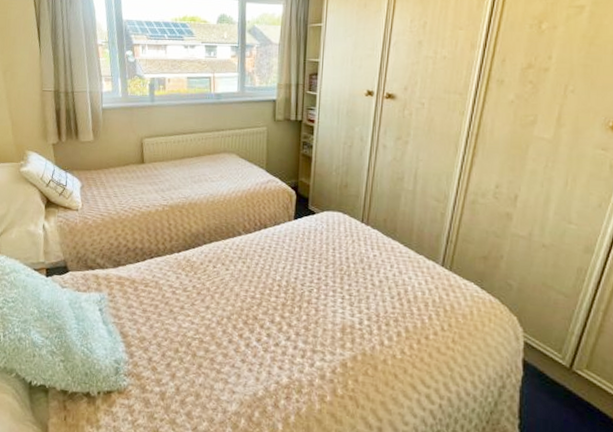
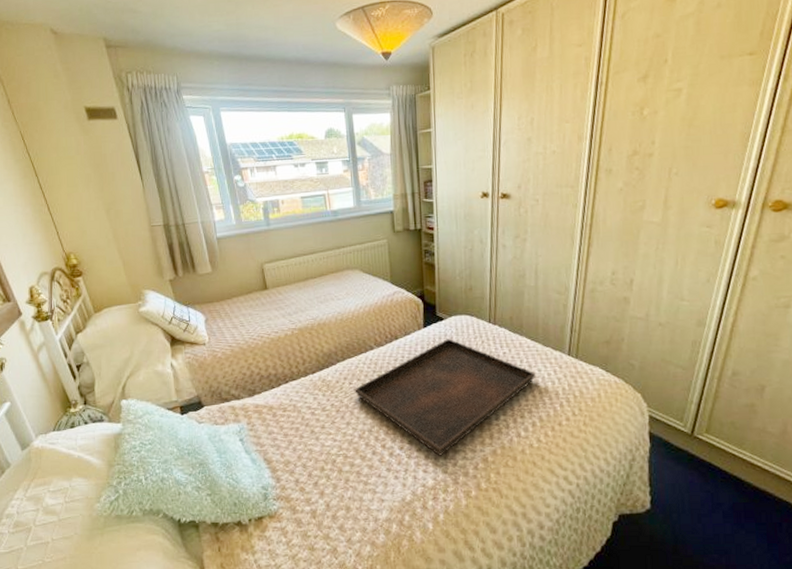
serving tray: none [218,234,405,354] -> present [355,339,535,456]

